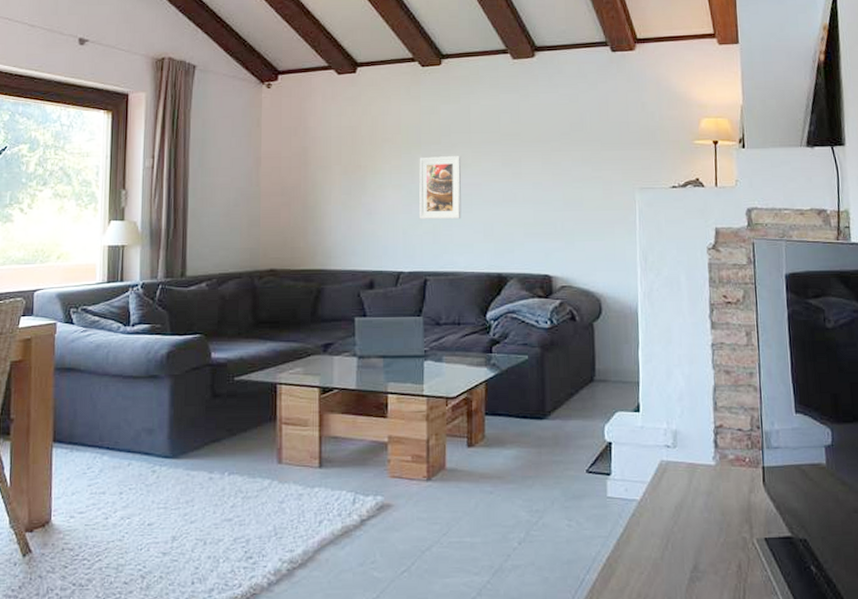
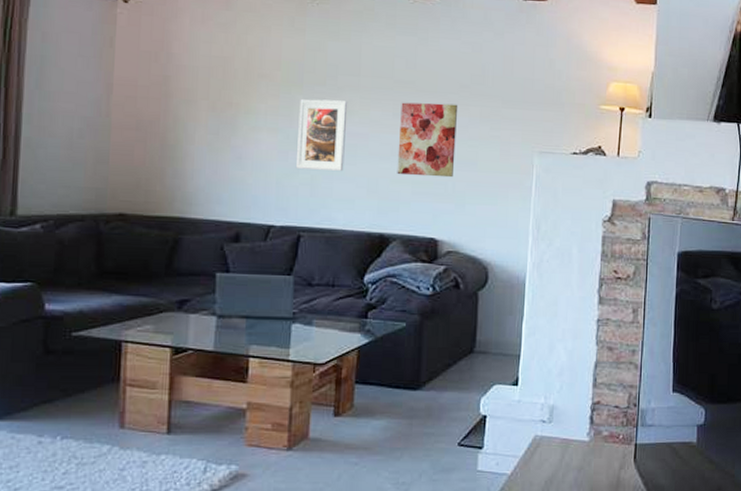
wall art: none [509,151,562,219] -> present [397,102,458,178]

